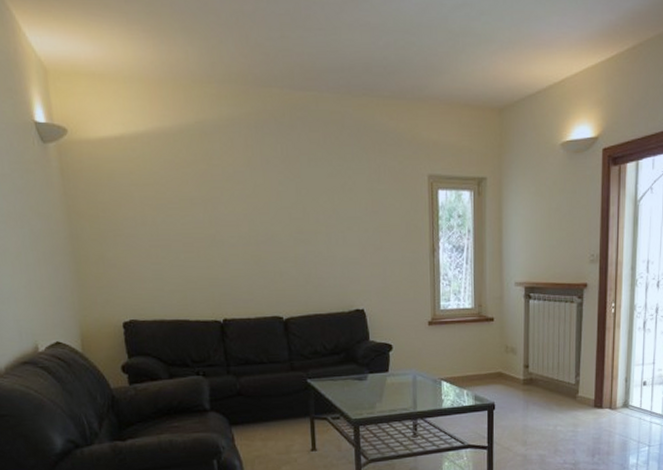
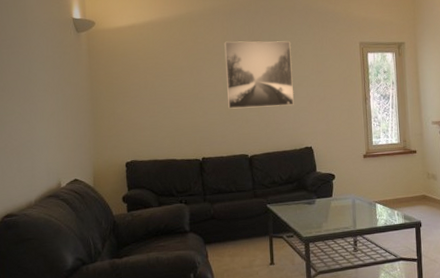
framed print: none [248,165,342,257] -> present [224,41,294,109]

